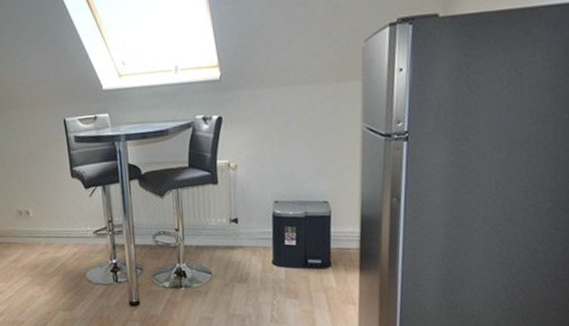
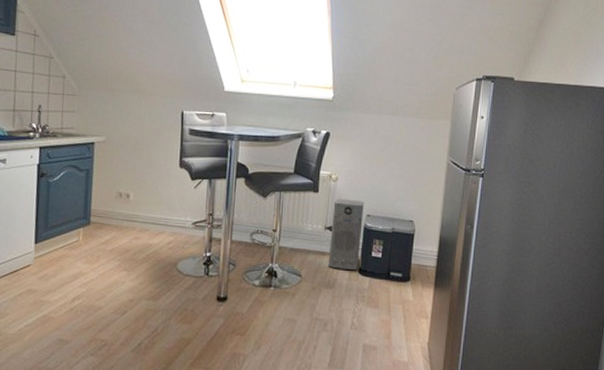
air purifier: none [236,186,272,262] -> present [328,198,364,270]

